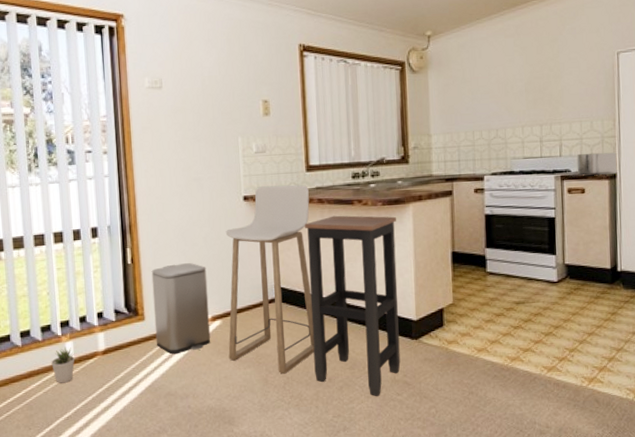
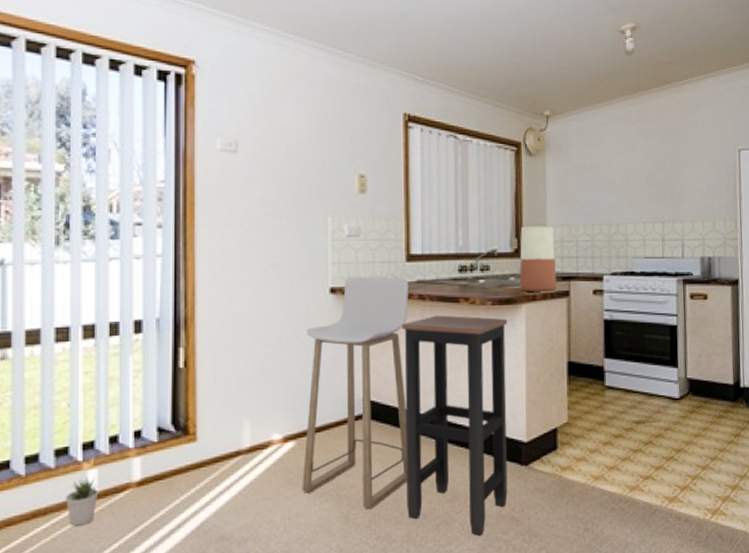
pedal bin: present [151,263,211,355] -> none [209,368,281,486]
vase: none [406,134,440,193] -> present [519,226,556,293]

